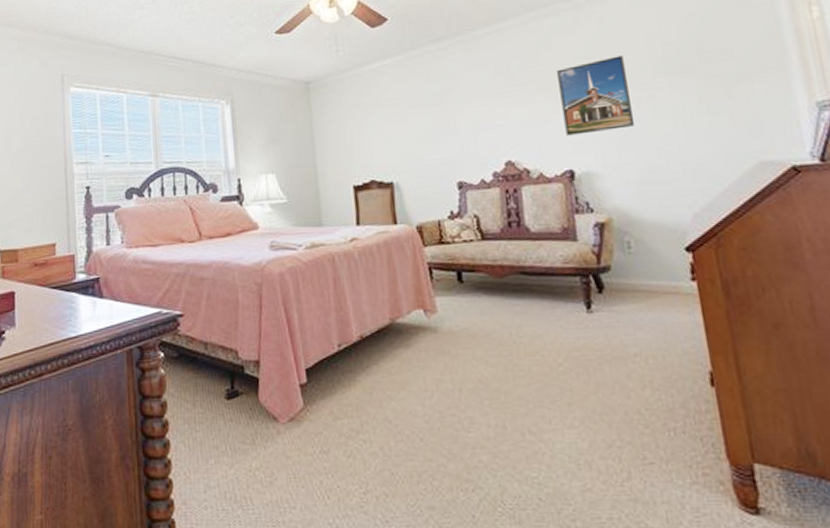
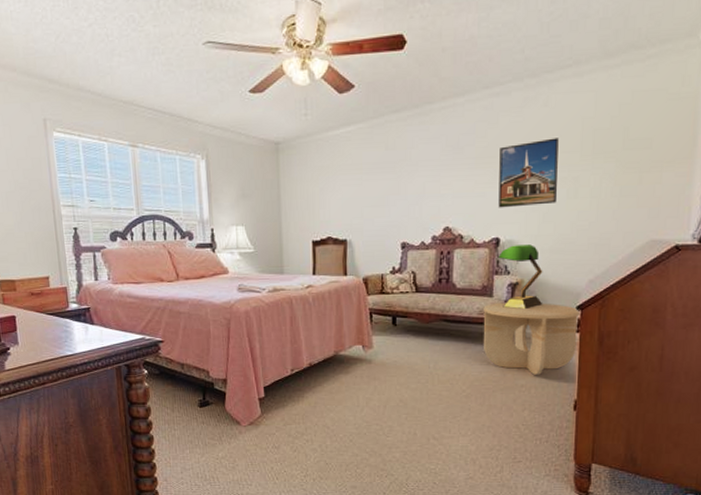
side table: none [568,245,697,339] -> present [483,302,581,375]
table lamp: none [576,175,643,255] -> present [498,244,543,310]

